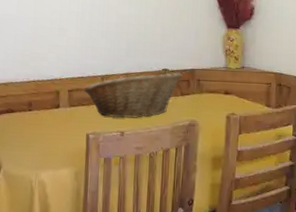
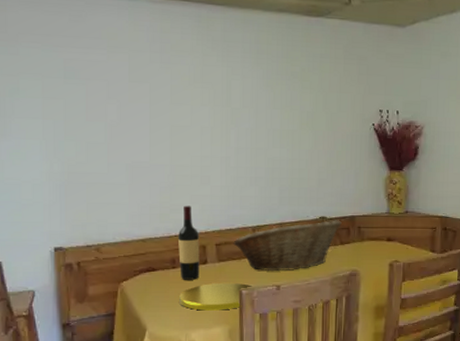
plate: none [32,126,99,153] -> present [178,282,253,311]
wine bottle: none [35,54,55,123] -> present [178,205,200,280]

